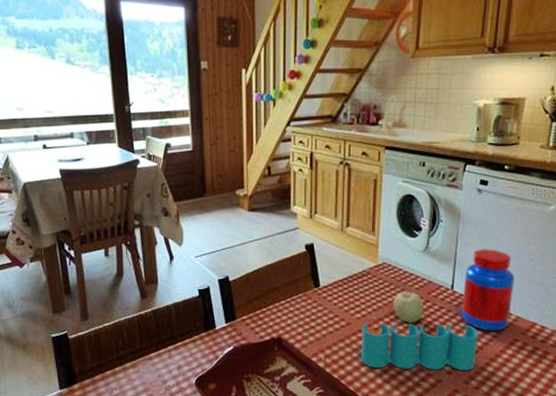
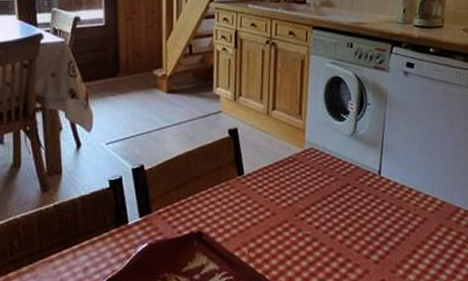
pen holder: present [360,322,478,371] -> none [286,211,405,261]
fruit: present [393,291,425,323] -> none [320,177,352,211]
jar: present [461,249,514,331] -> none [388,133,439,217]

